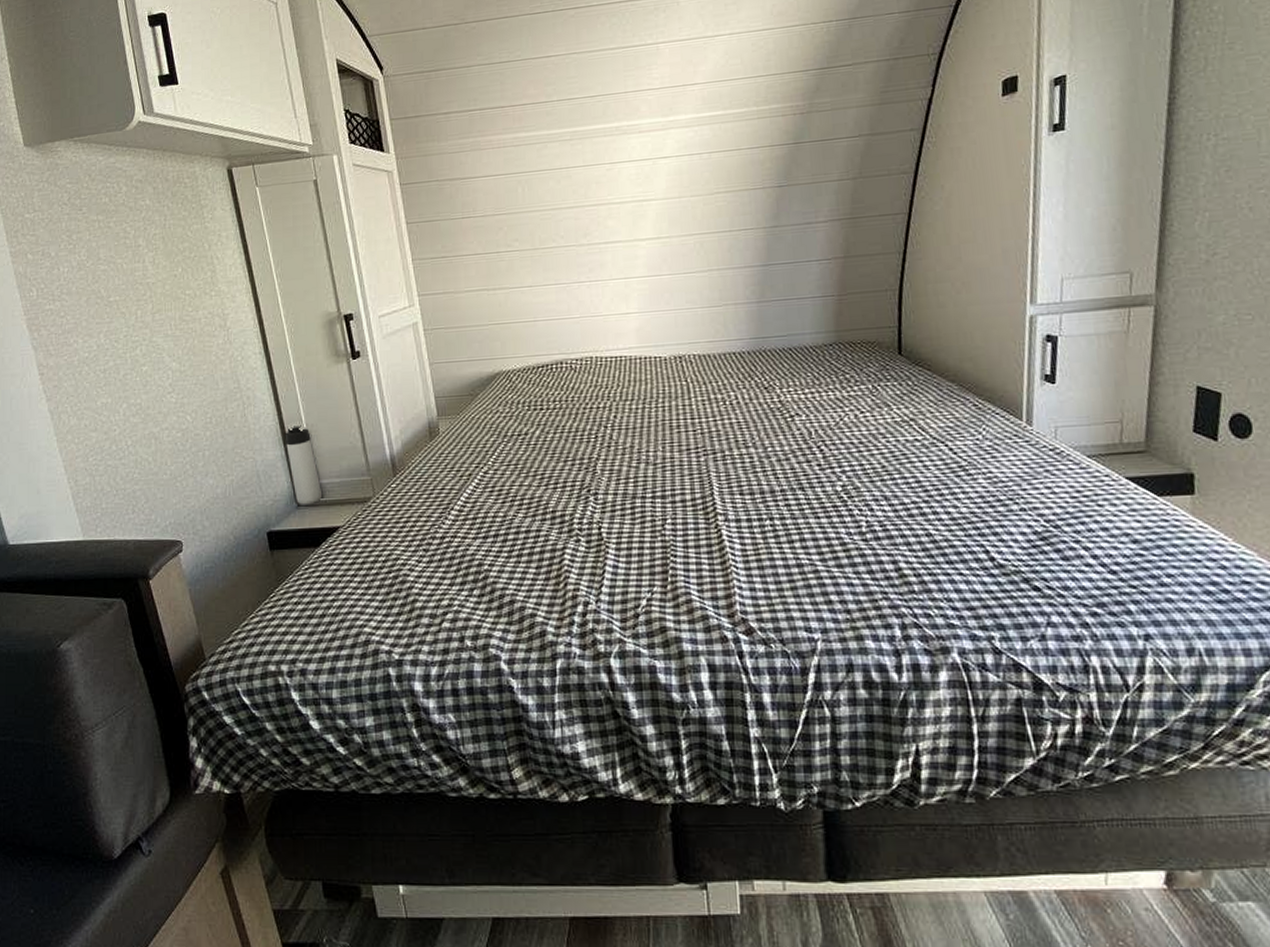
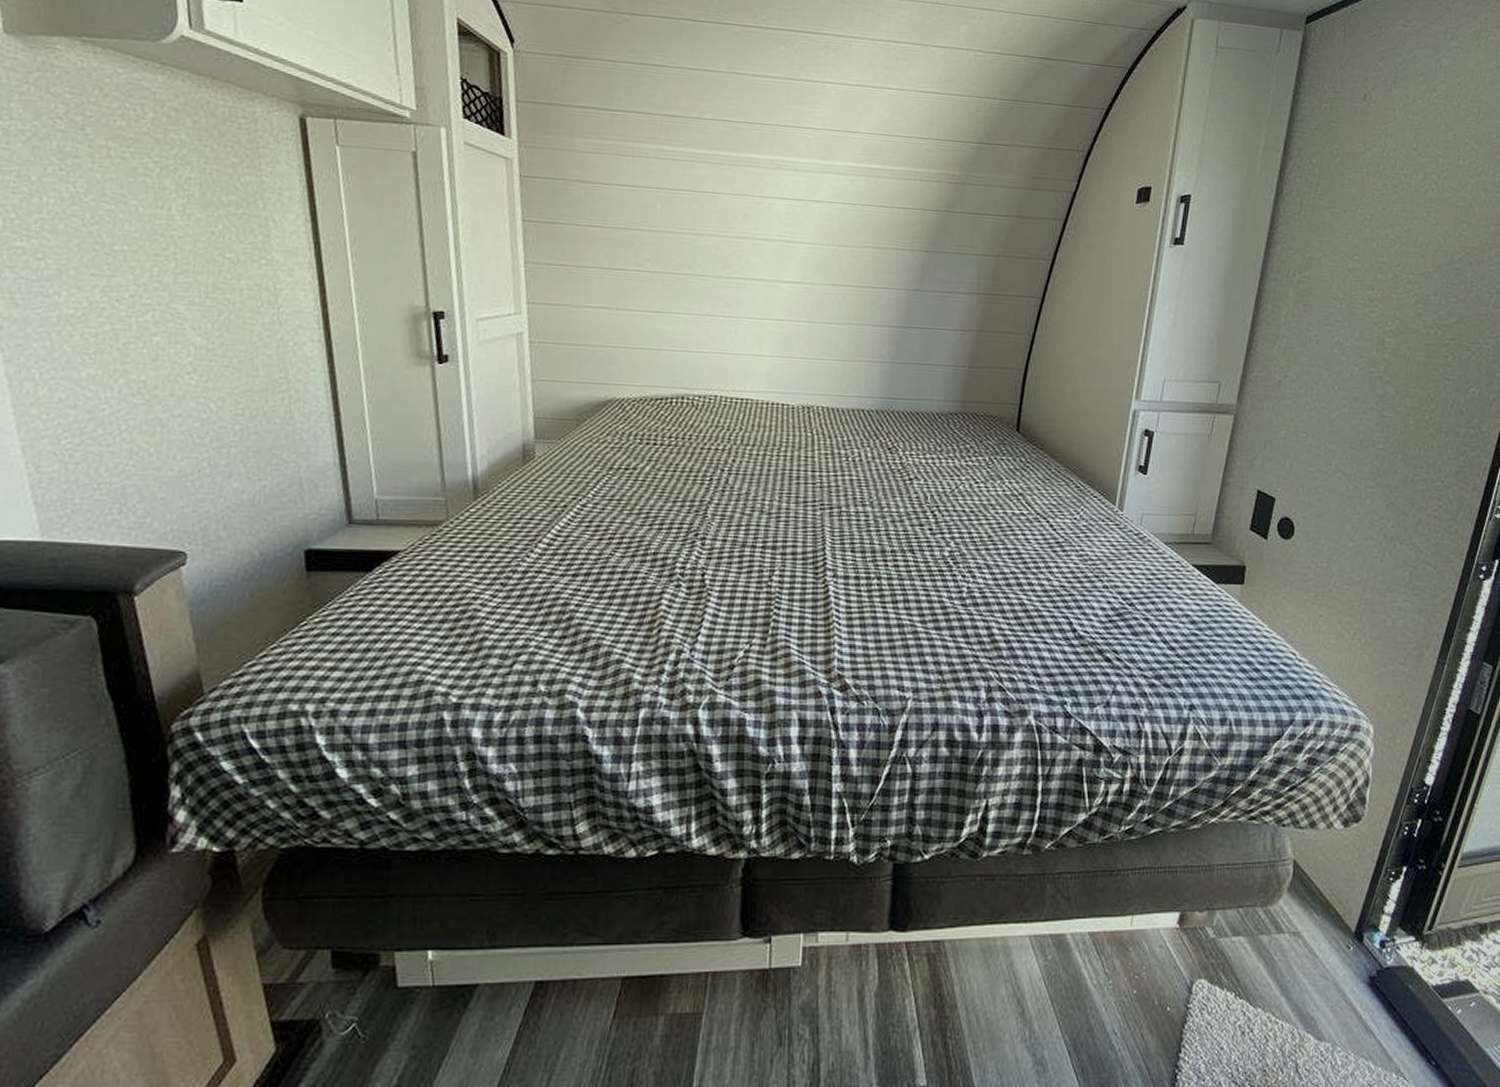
thermos bottle: present [285,425,323,505] -> none [341,430,383,523]

